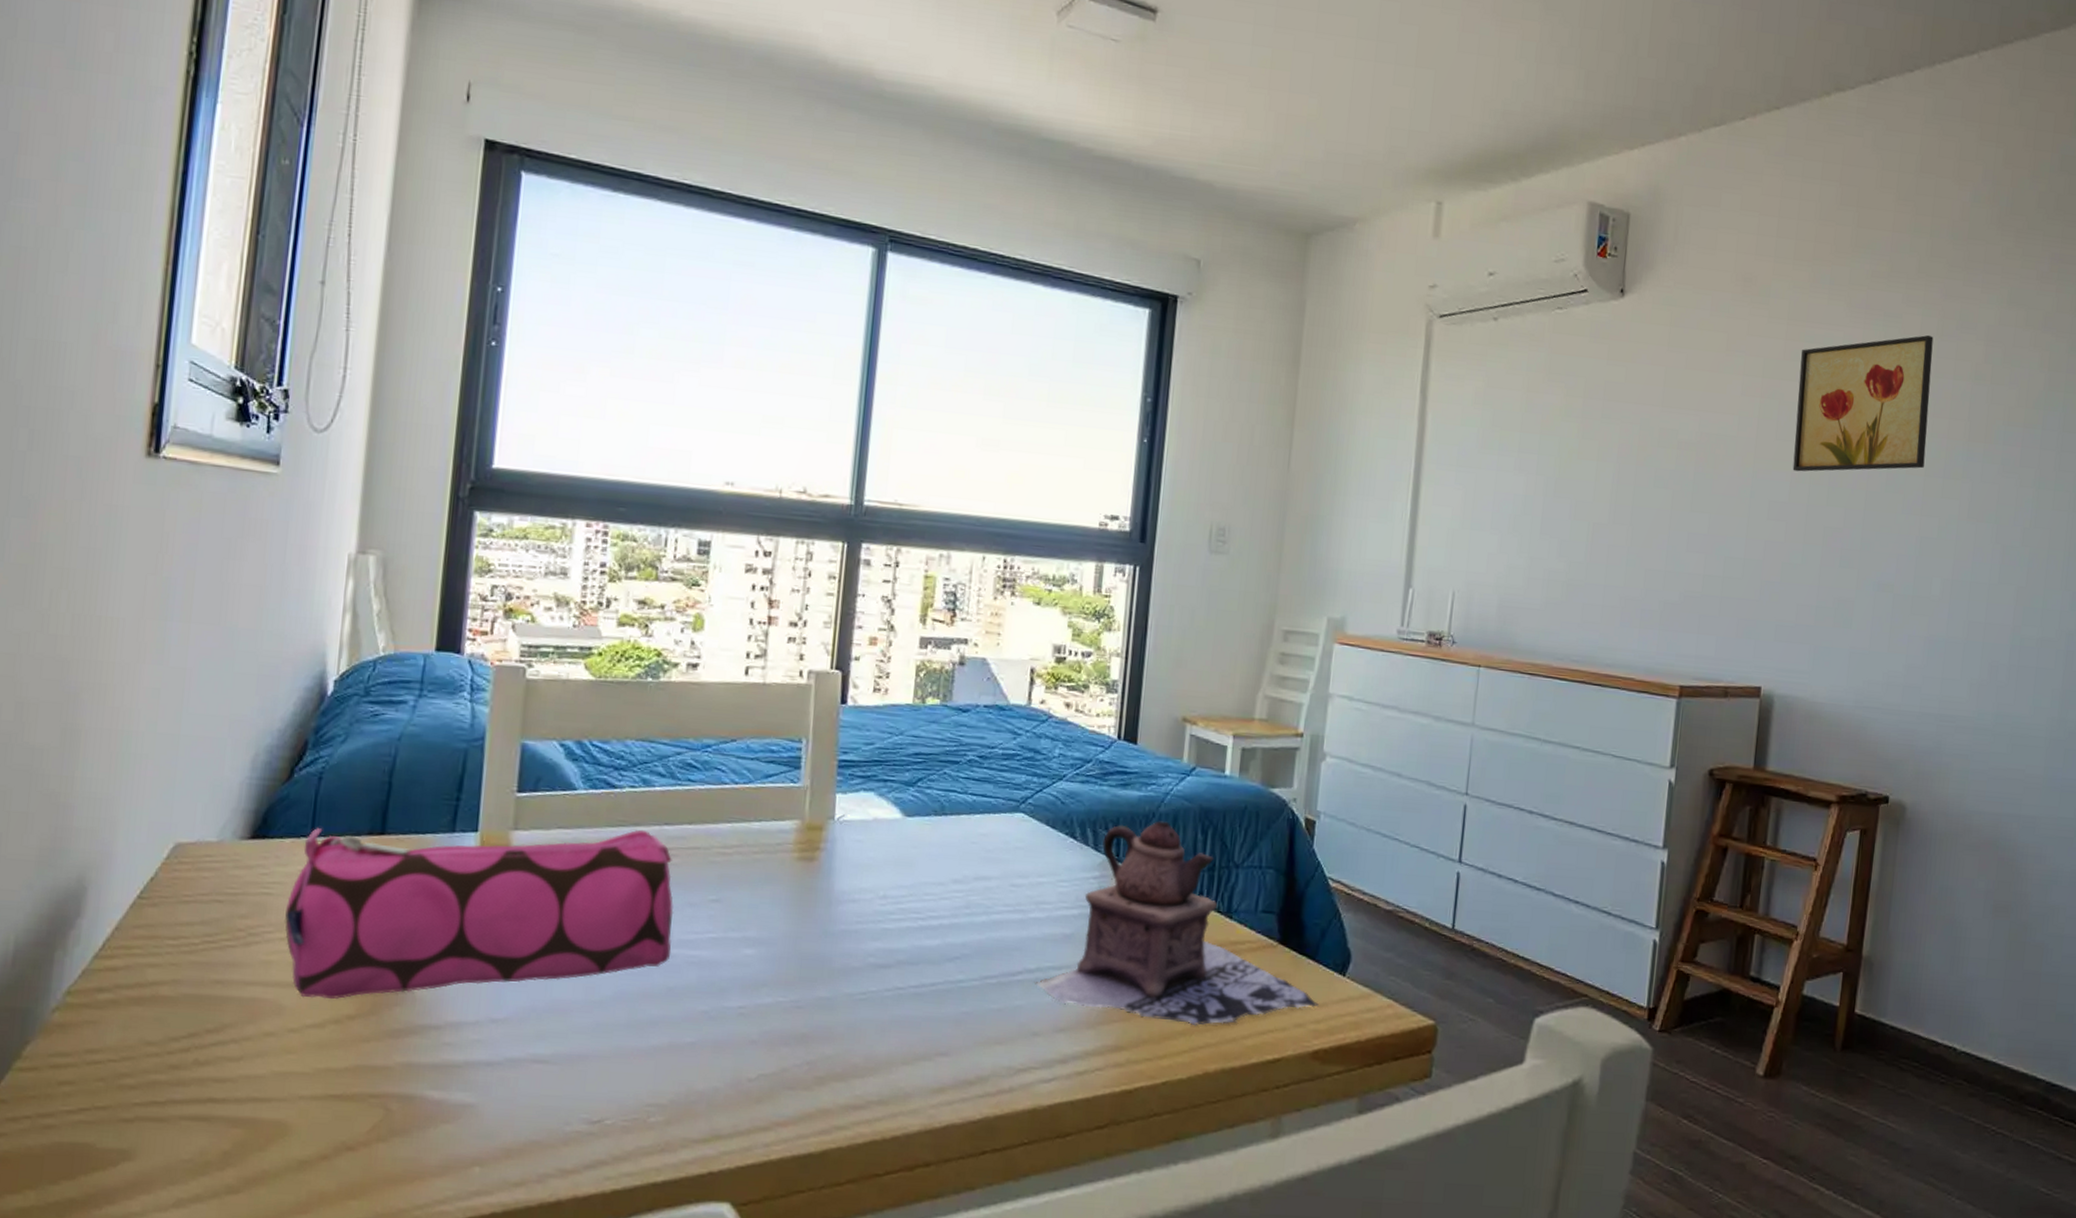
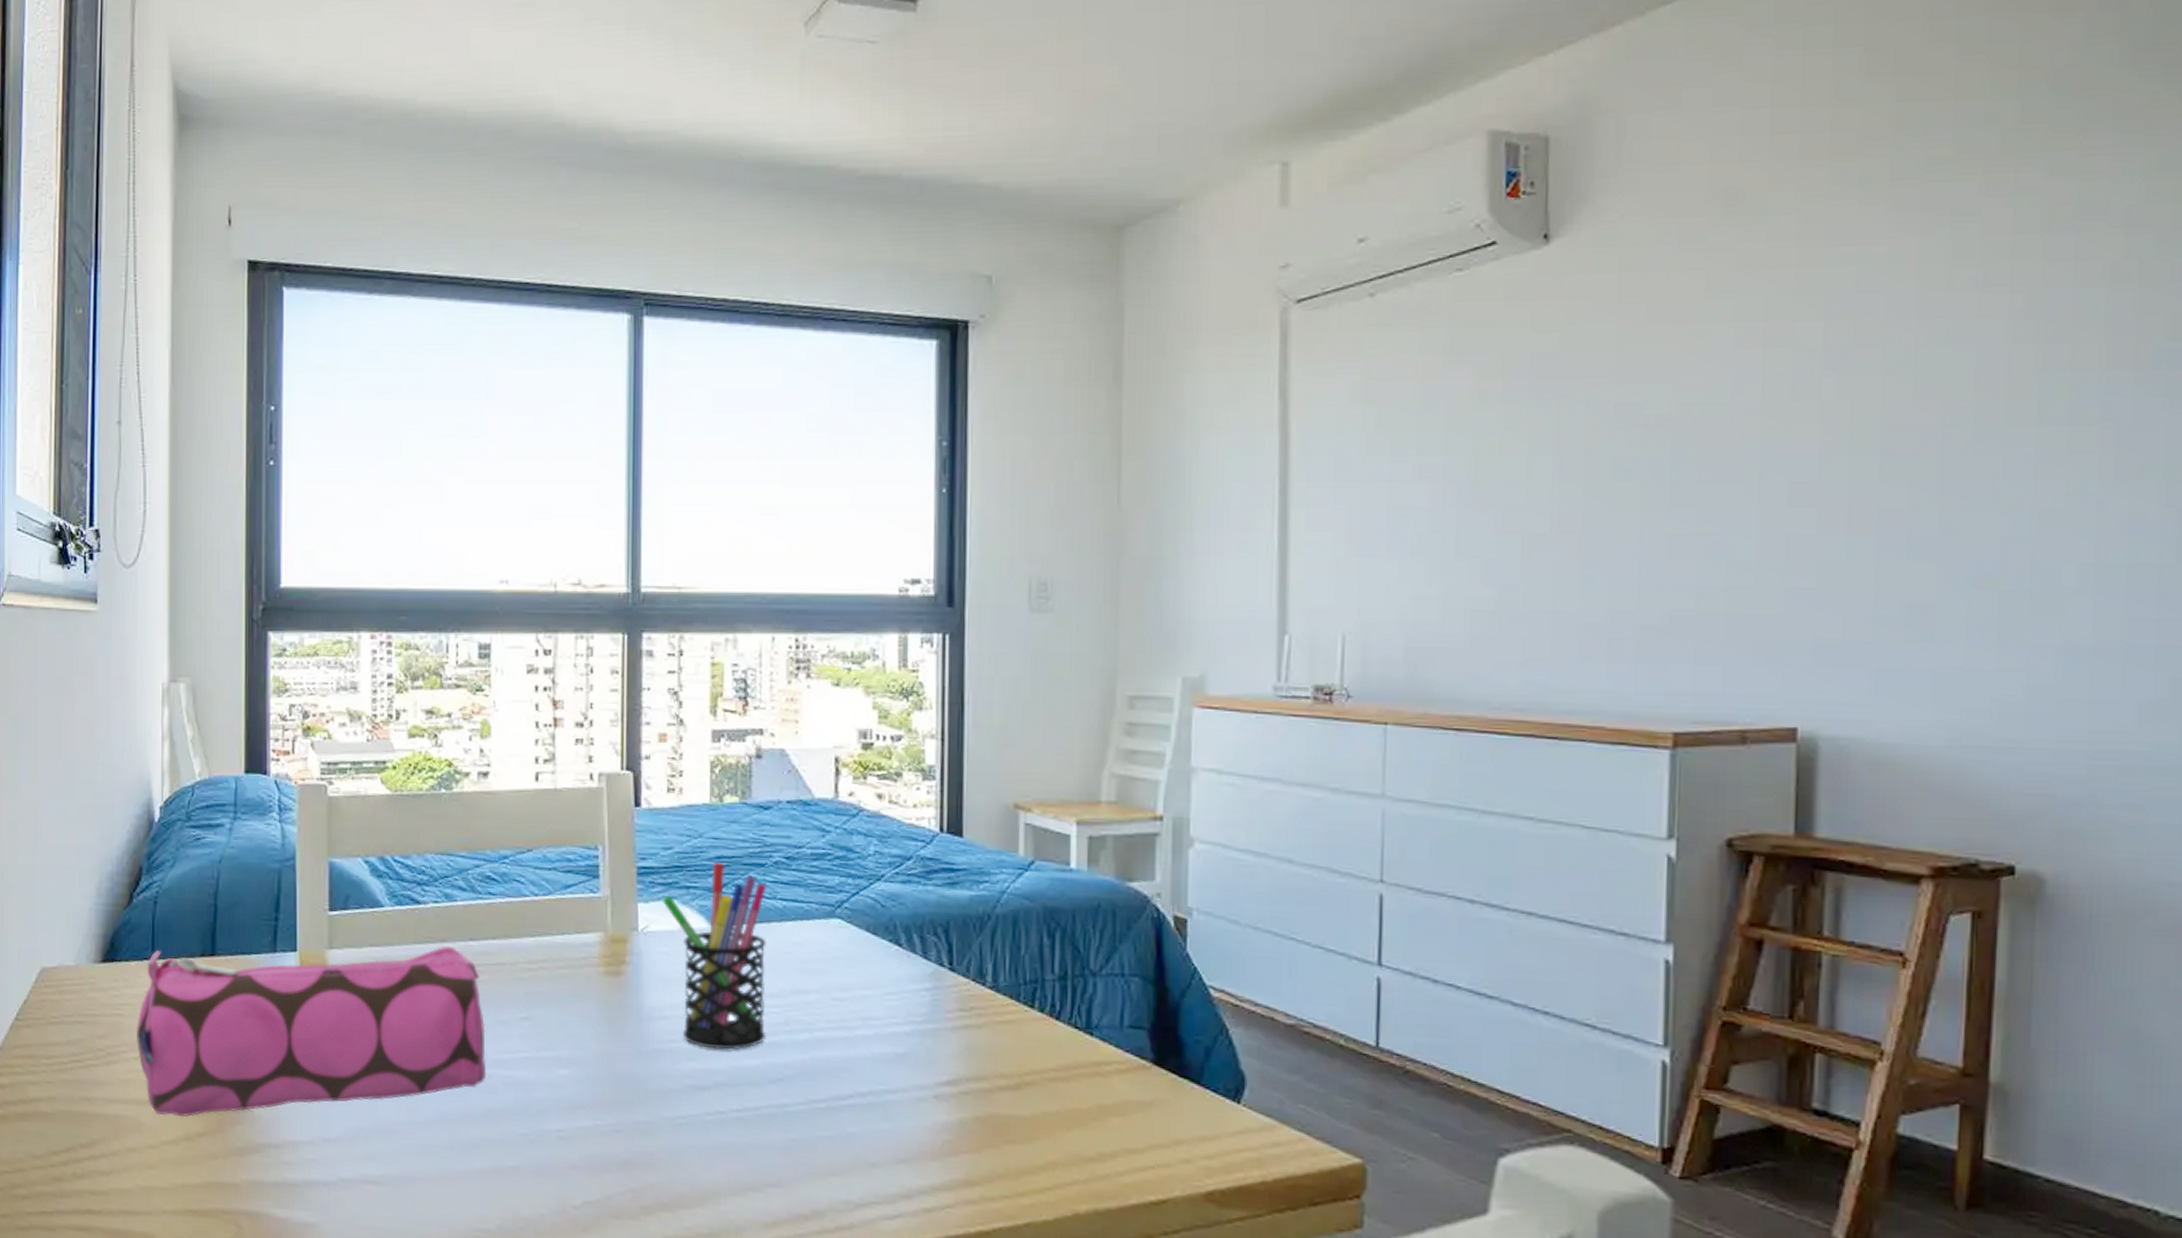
pen holder: none [859,758,960,931] -> present [661,862,767,1051]
teapot: present [1034,821,1319,1026] -> none [867,923,1209,1160]
wall art: present [1792,334,1934,472] -> none [1821,231,2037,439]

